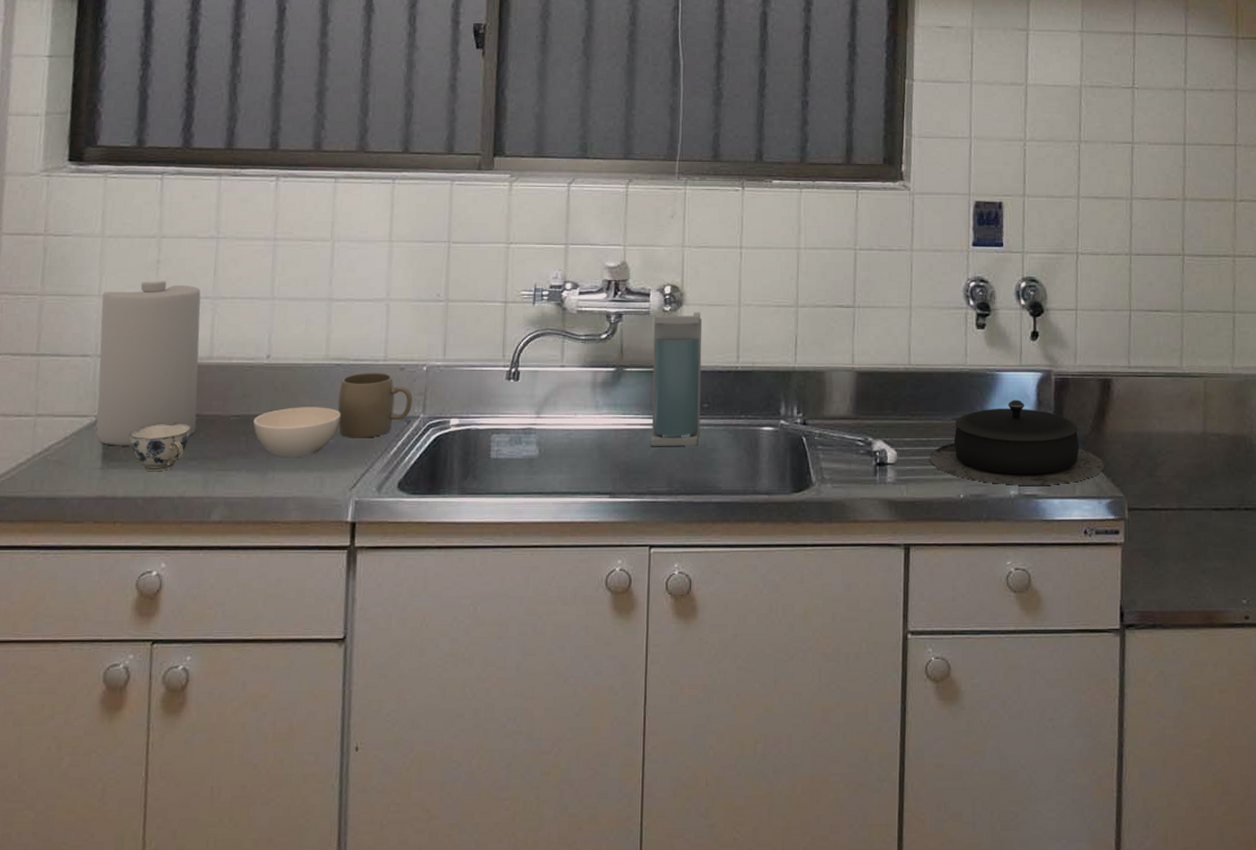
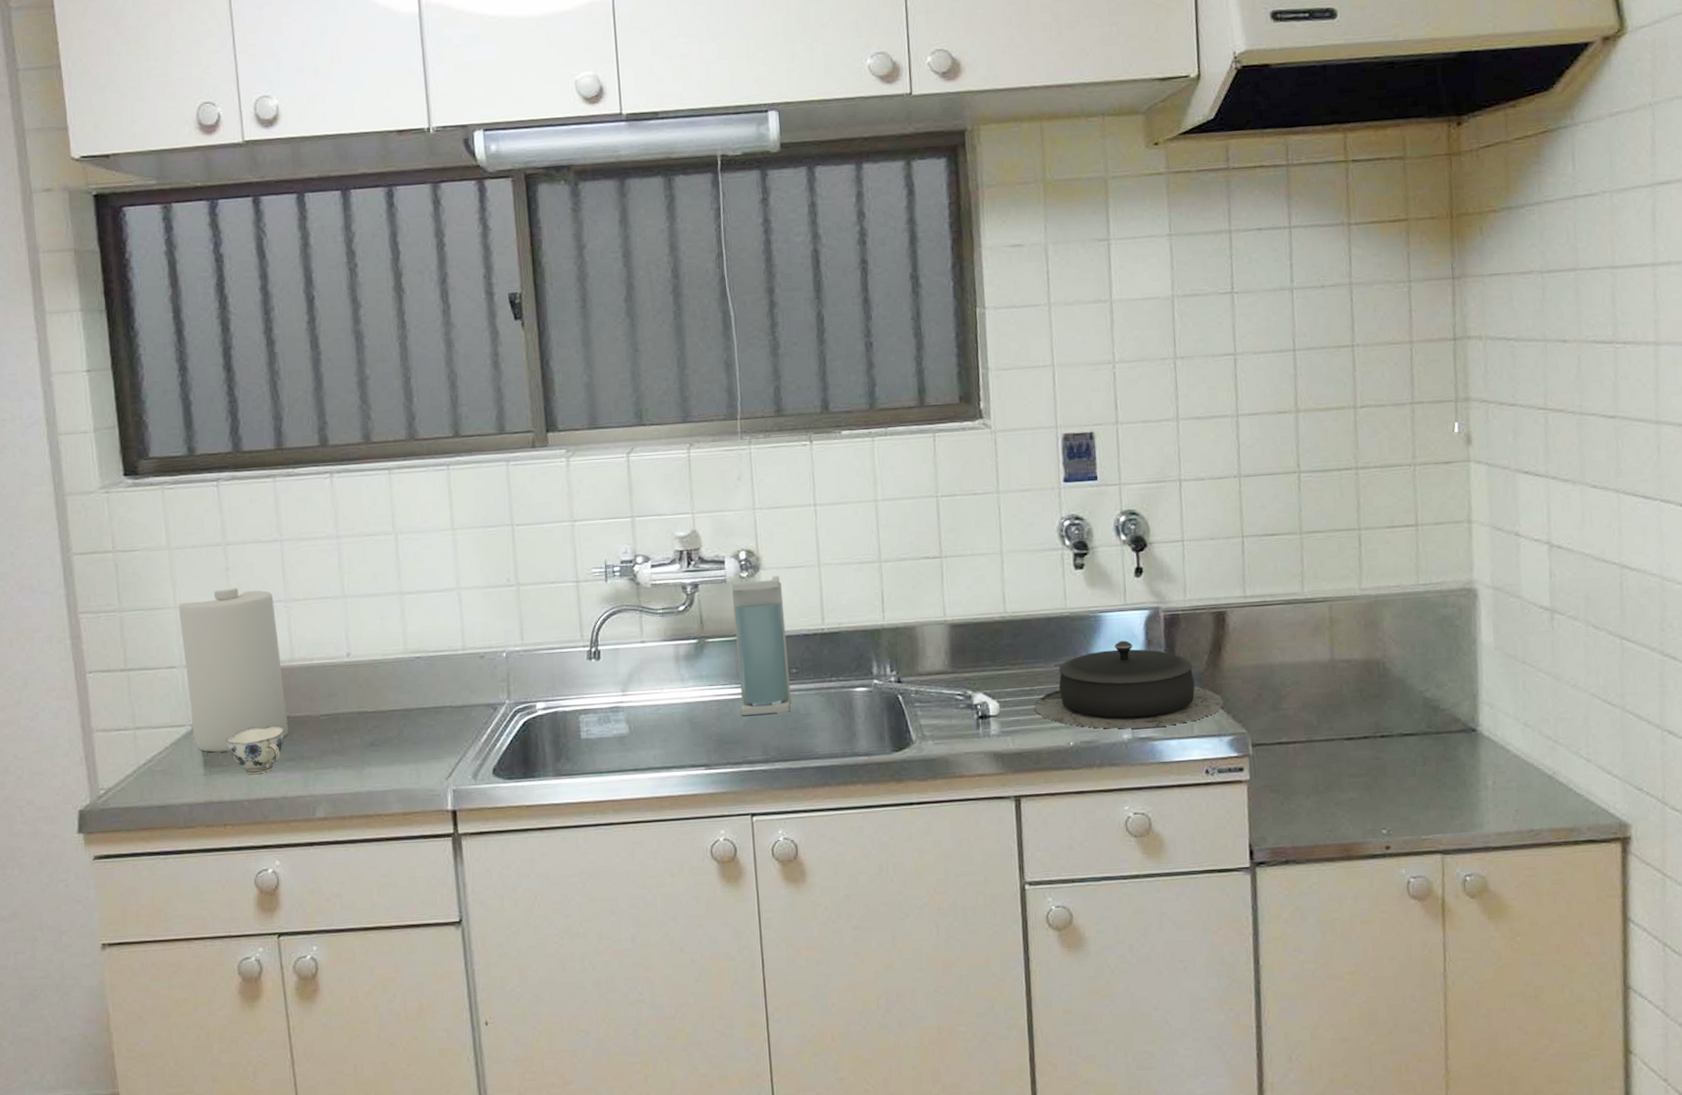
bowl: present [253,407,341,457] -> none [343,700,428,752]
mug: present [337,372,413,438] -> none [422,661,497,729]

